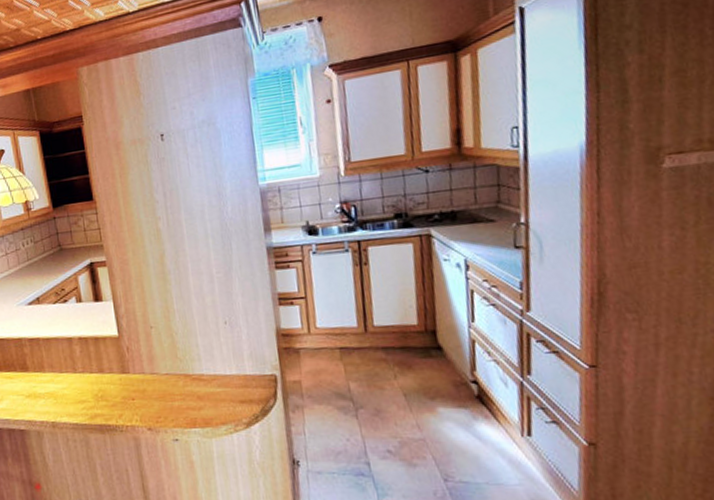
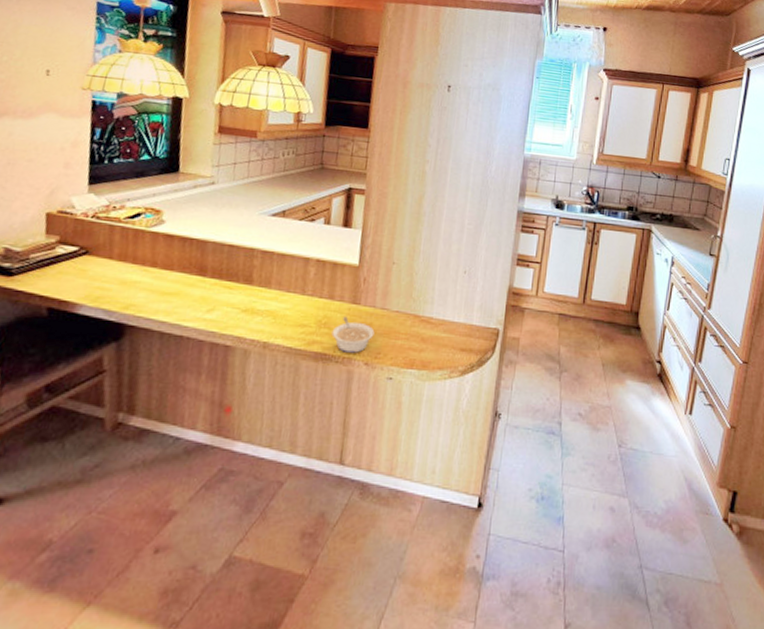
legume: none [110,386,150,421] -> present [331,316,375,353]

